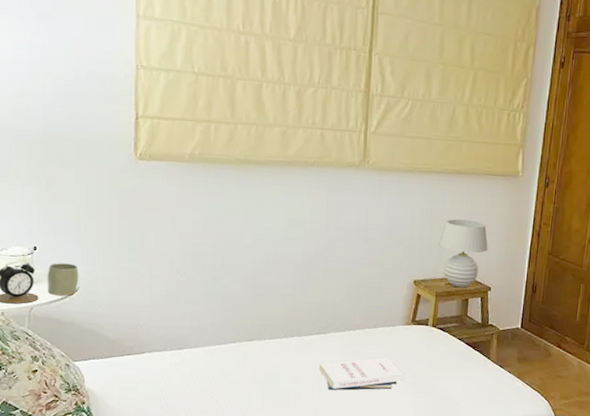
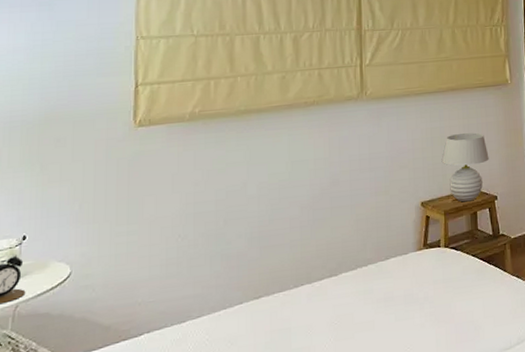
mug: present [47,263,79,296] -> none [35,247,72,287]
books: present [319,357,404,390] -> none [333,289,422,338]

